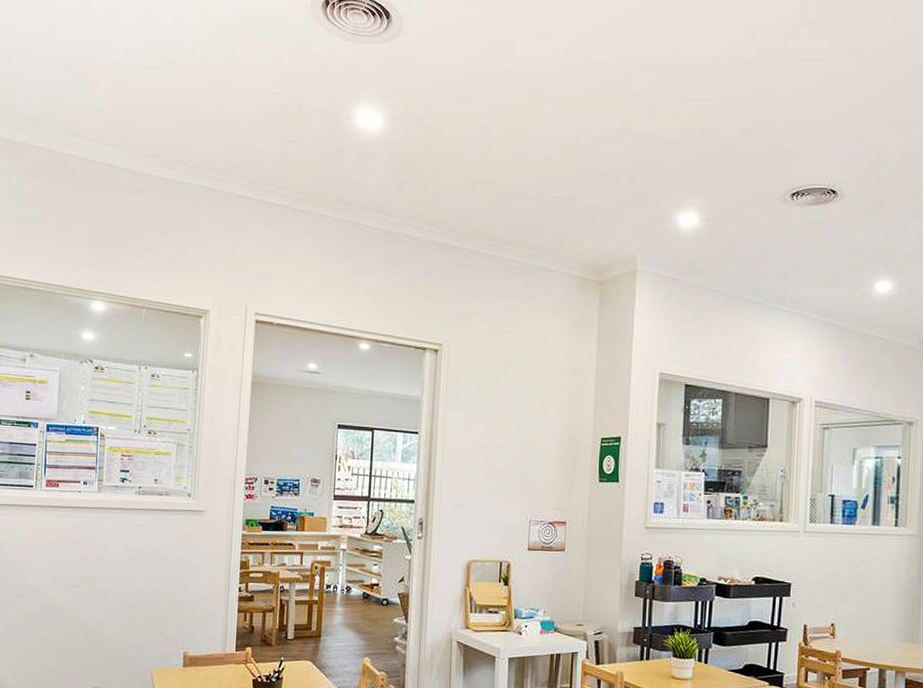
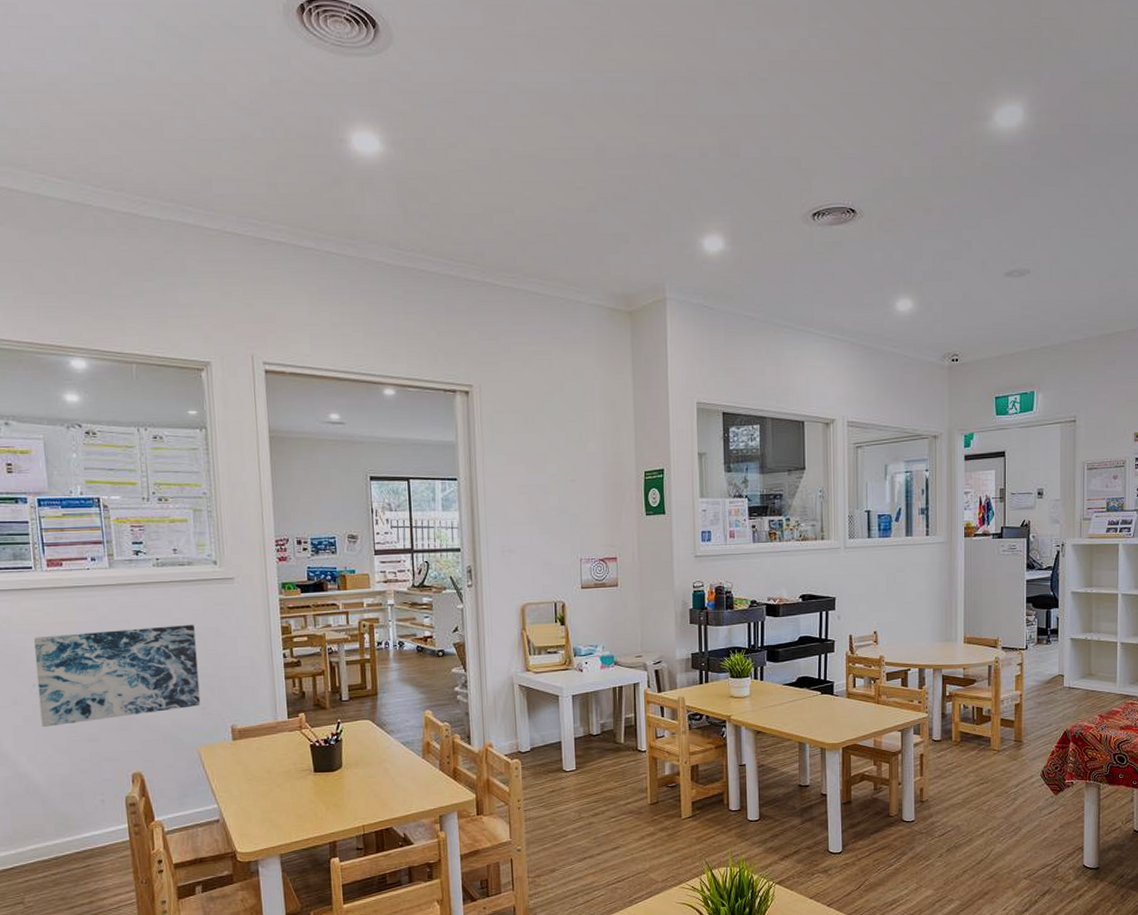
wall art: none [20,550,164,635] -> present [34,625,201,727]

